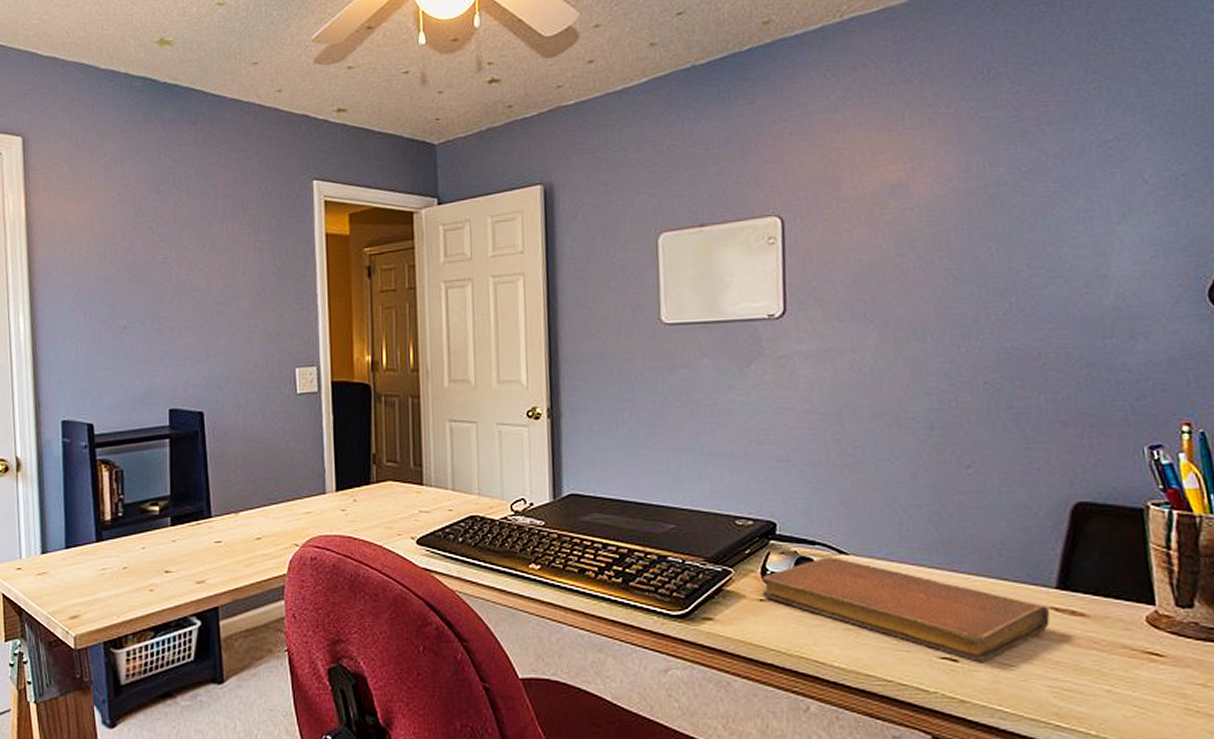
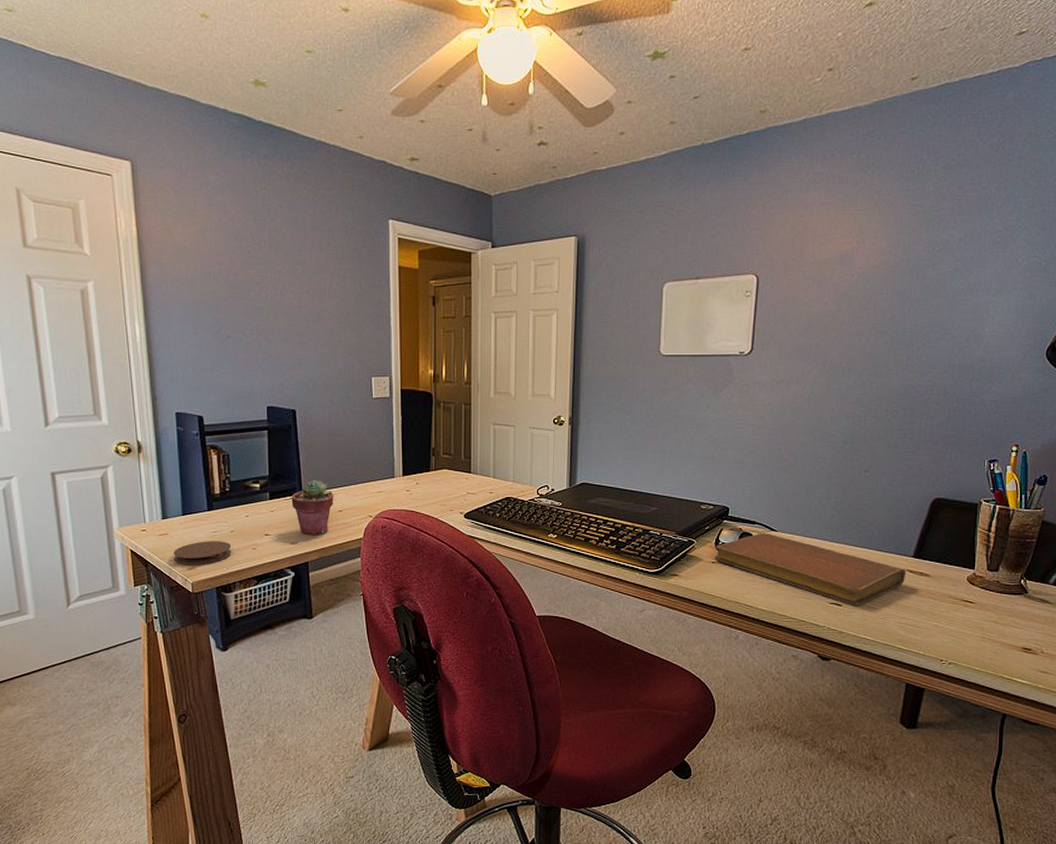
coaster: none [53,581,124,613] -> present [174,541,232,565]
potted succulent: none [198,498,250,571] -> present [291,479,334,535]

